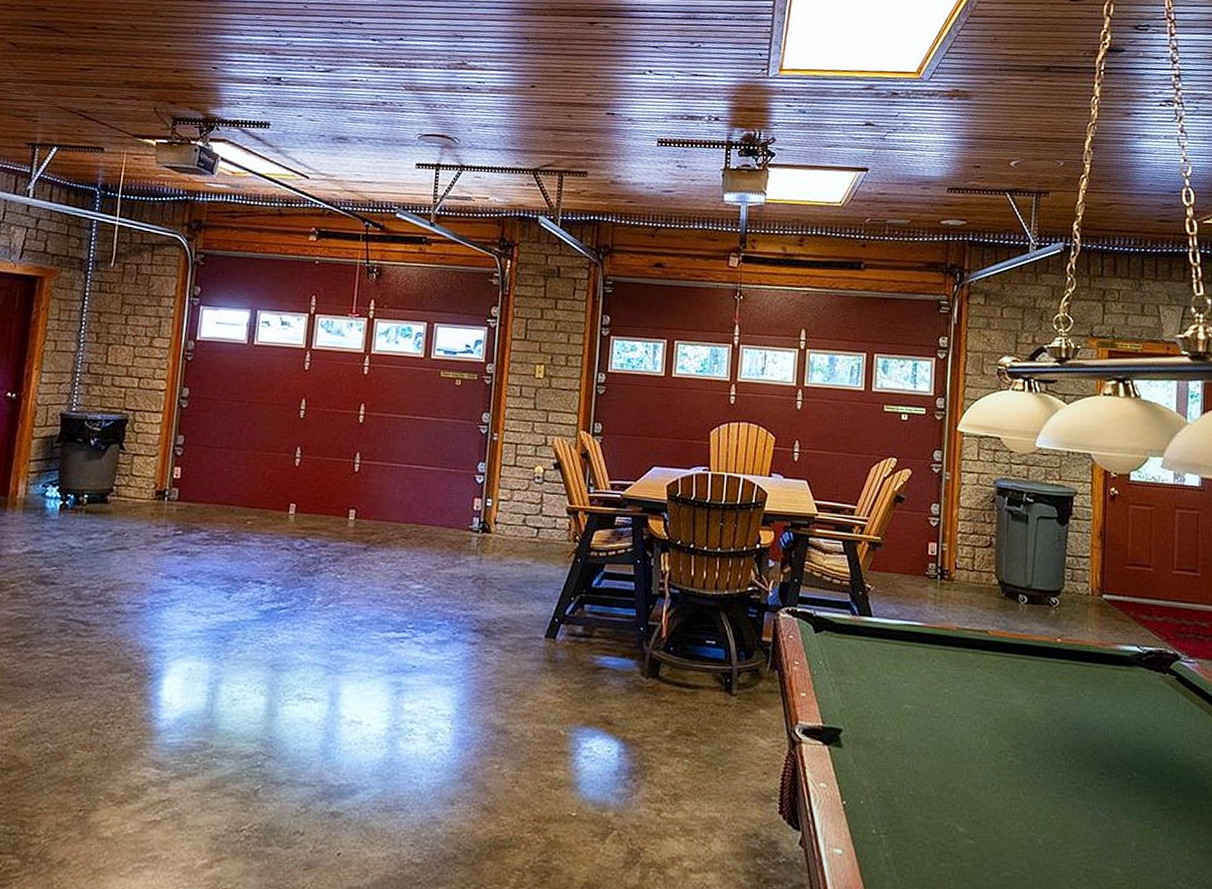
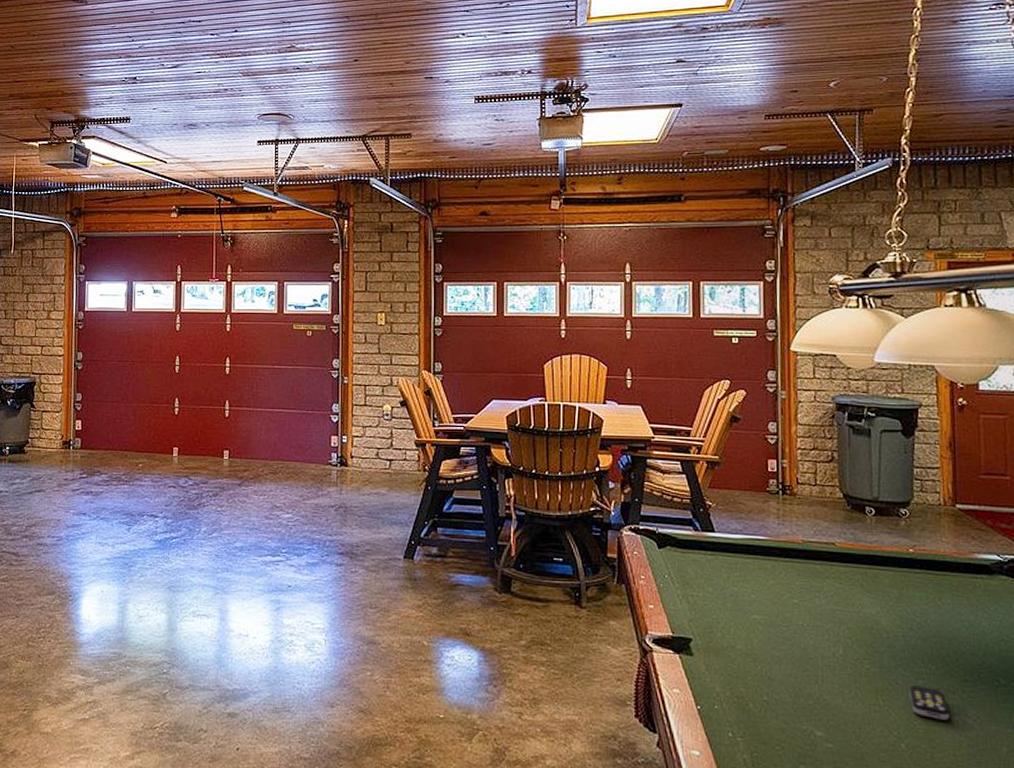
remote control: none [1049,779,1085,814] -> present [909,685,949,720]

